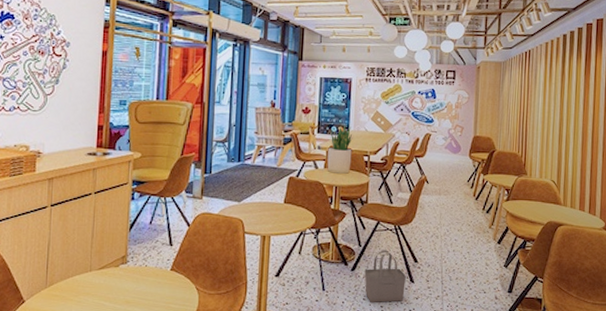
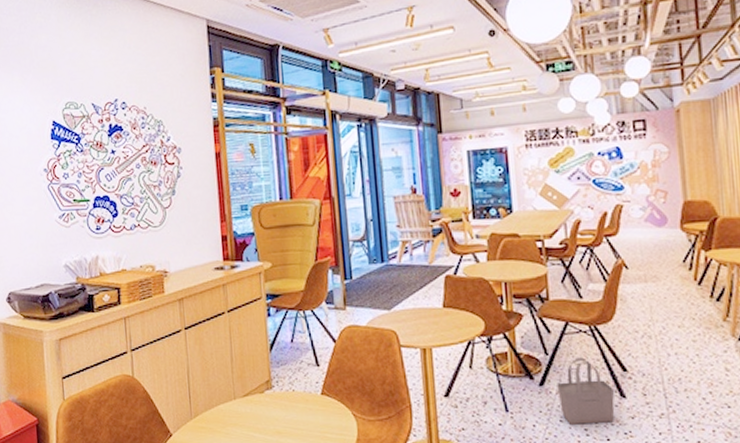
planter: present [327,126,353,175] -> none [488,206,521,268]

